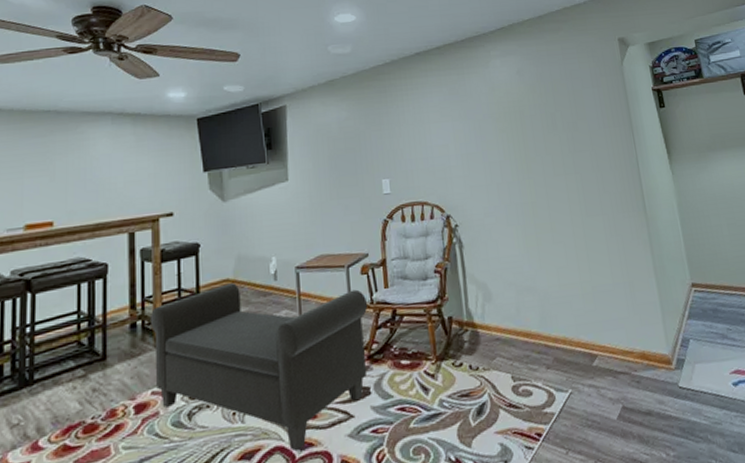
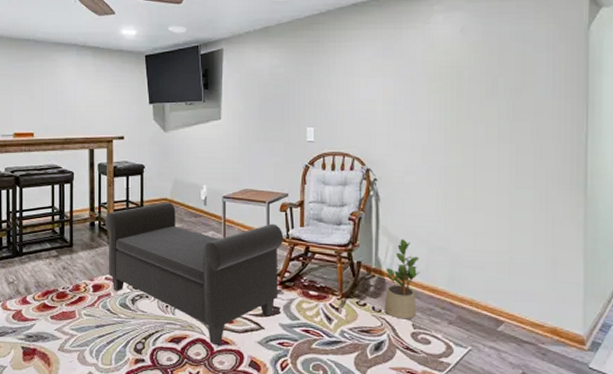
potted plant: none [478,284,515,374] -> present [384,239,420,320]

